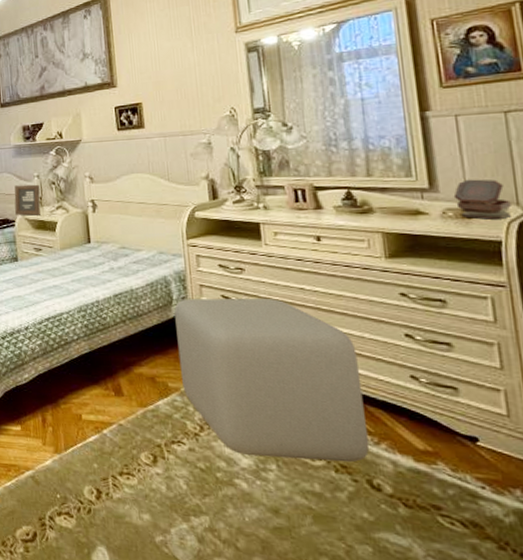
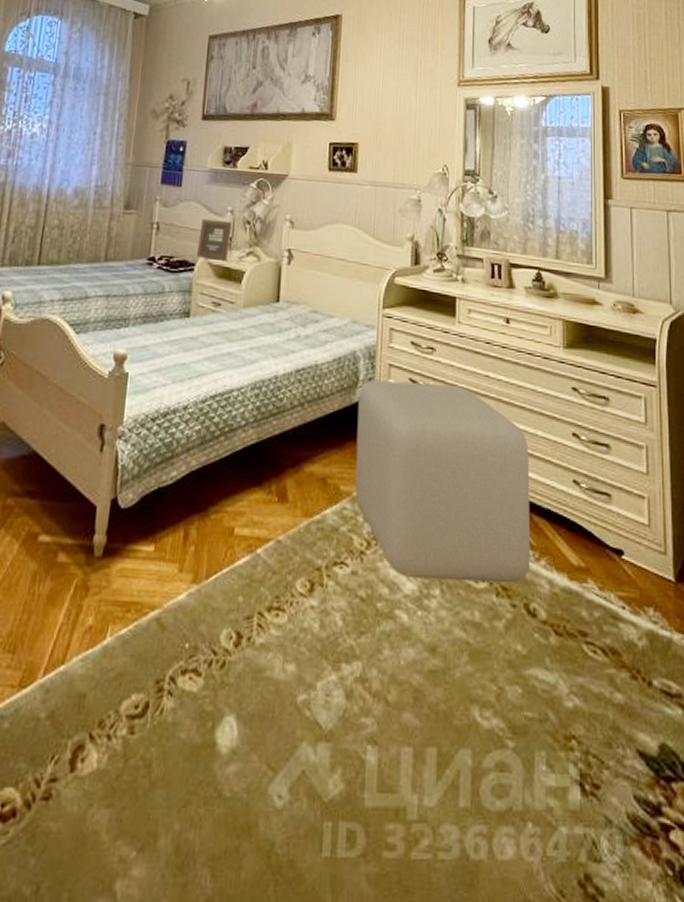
jewelry box: present [453,179,511,220] -> none [623,273,666,317]

